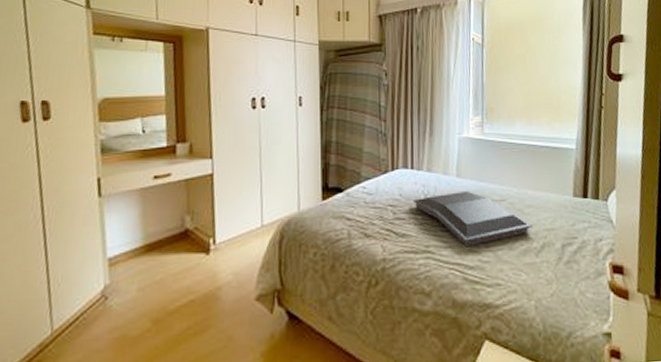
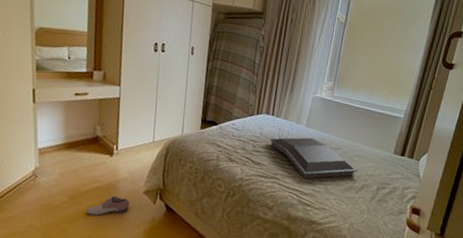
shoe: none [177,310,238,343] -> present [85,196,130,216]

